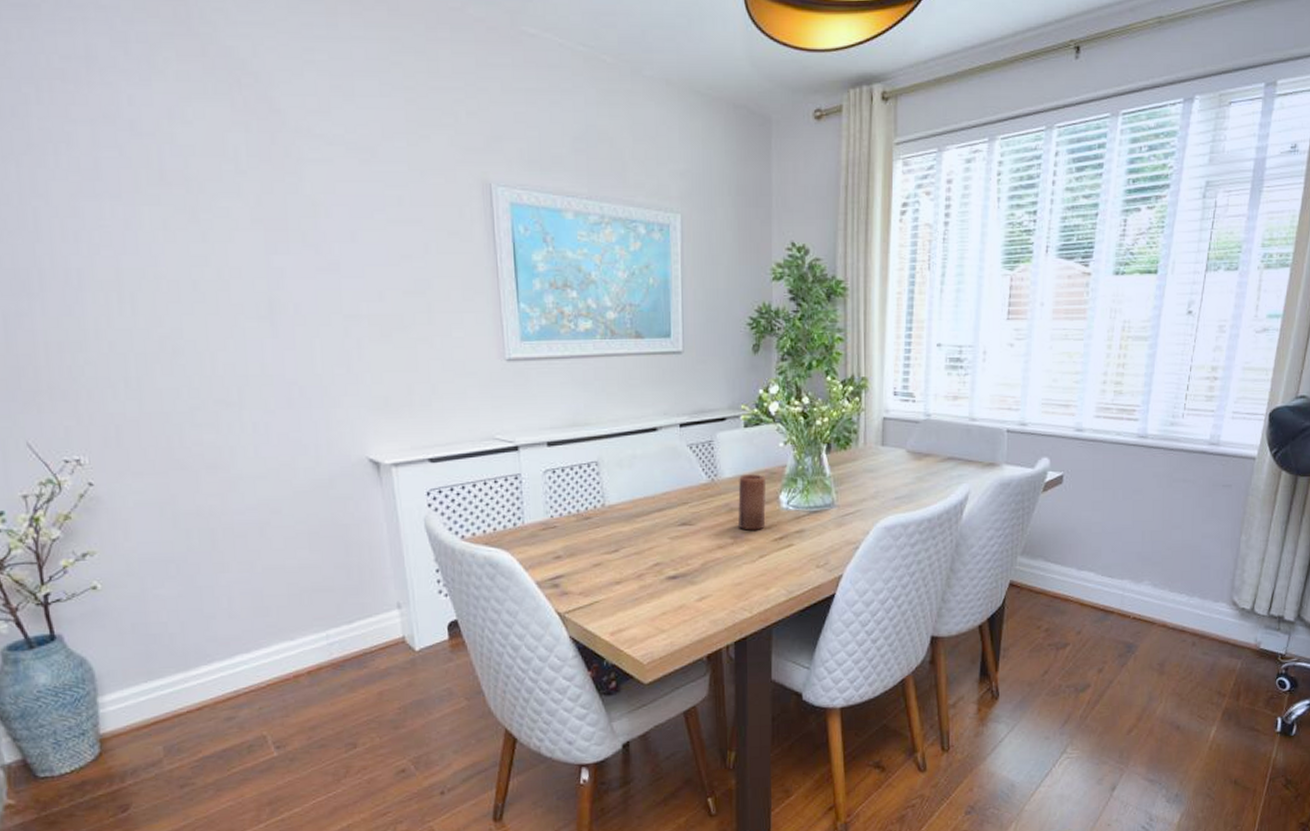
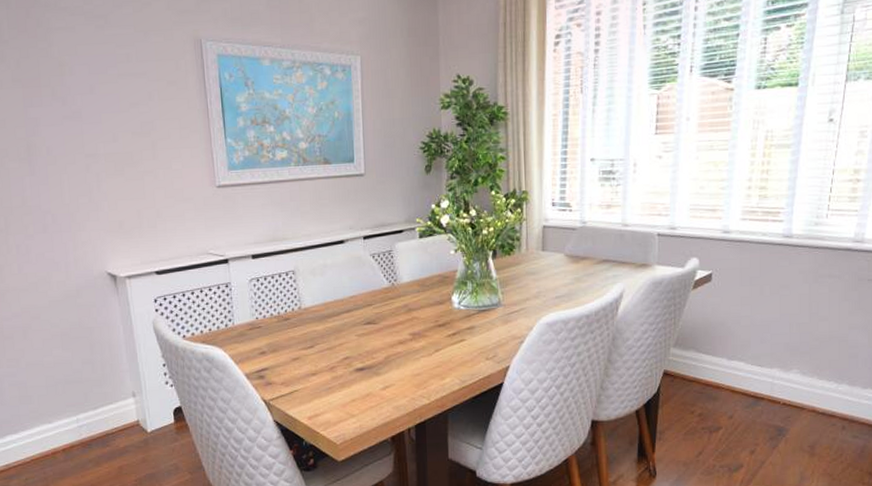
candle: present [738,474,766,531] -> none [415,278,440,328]

